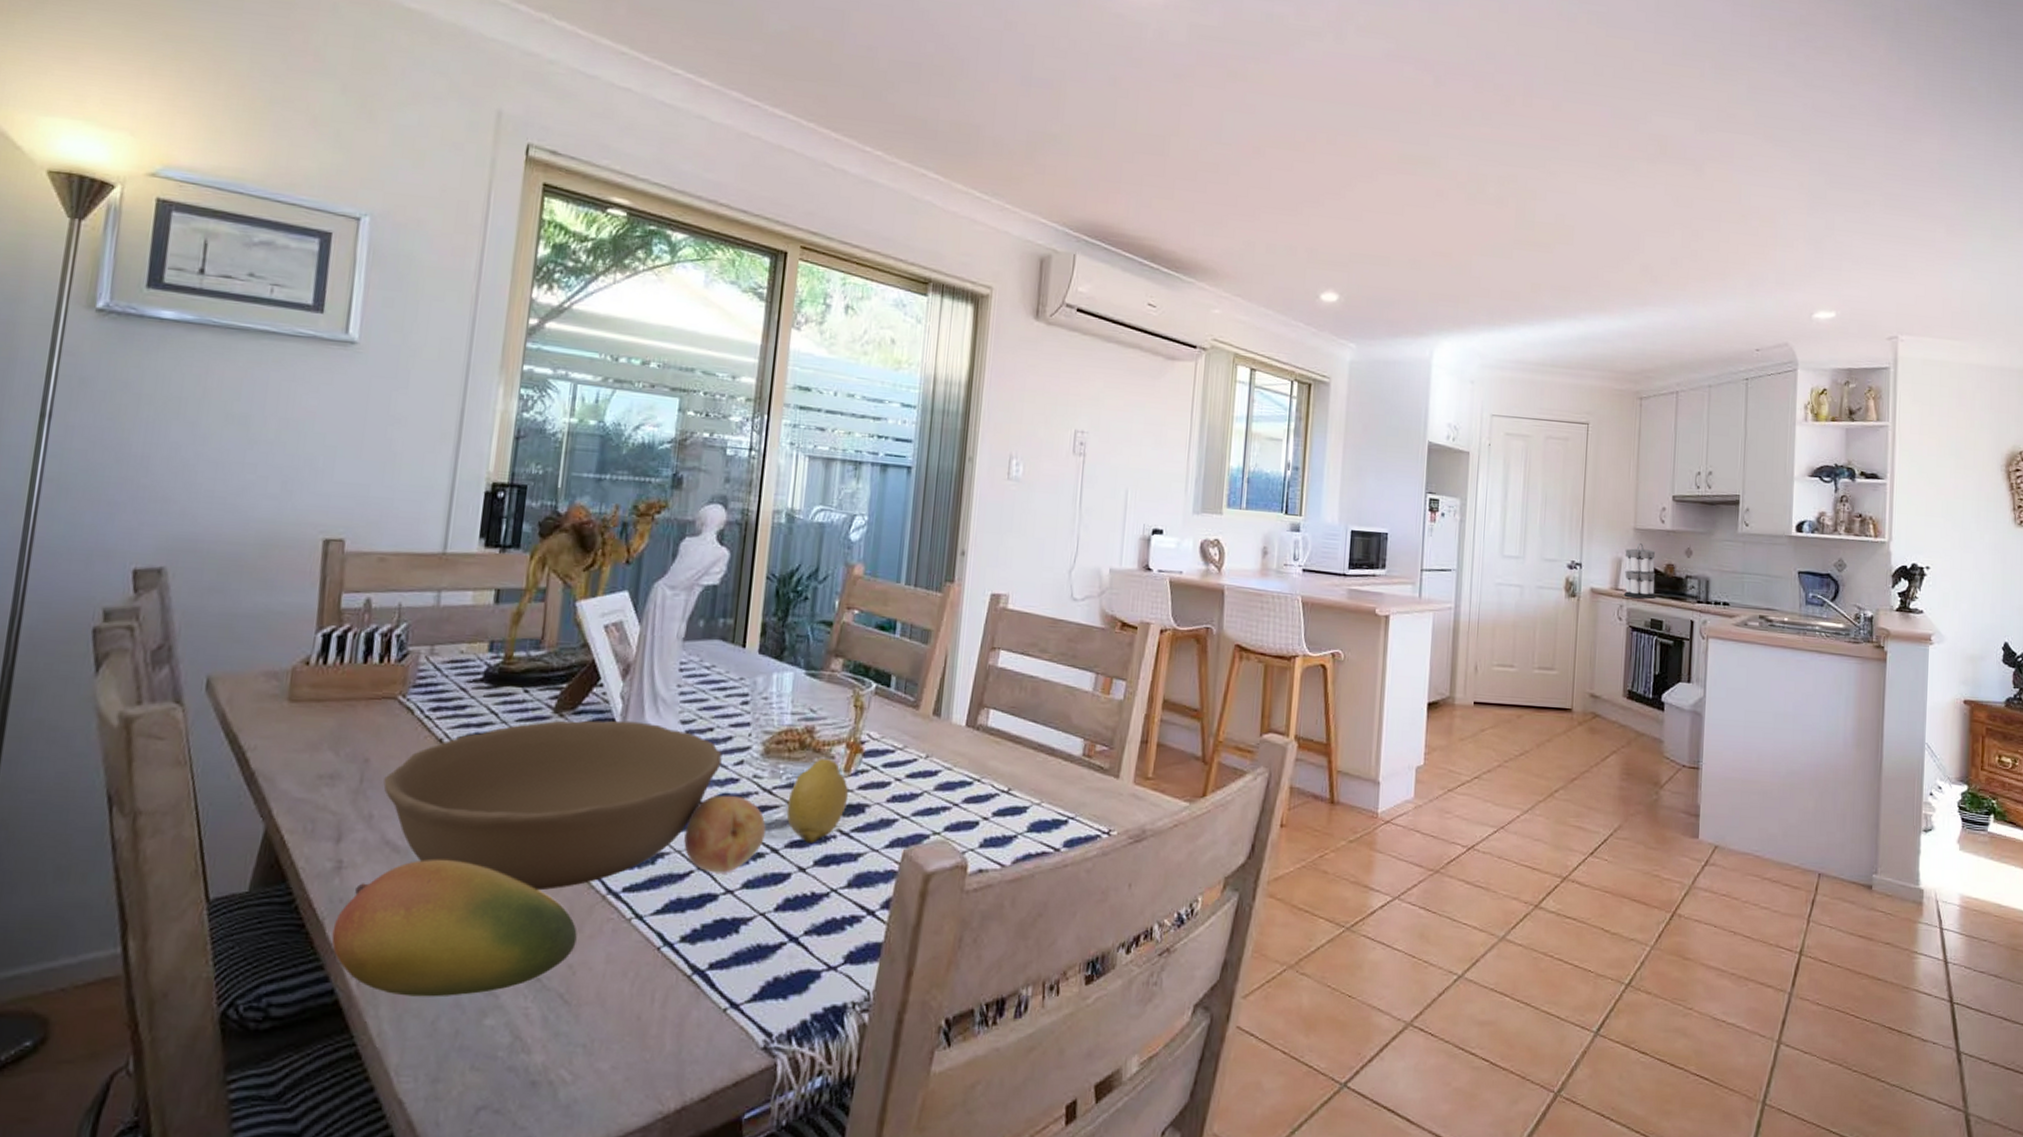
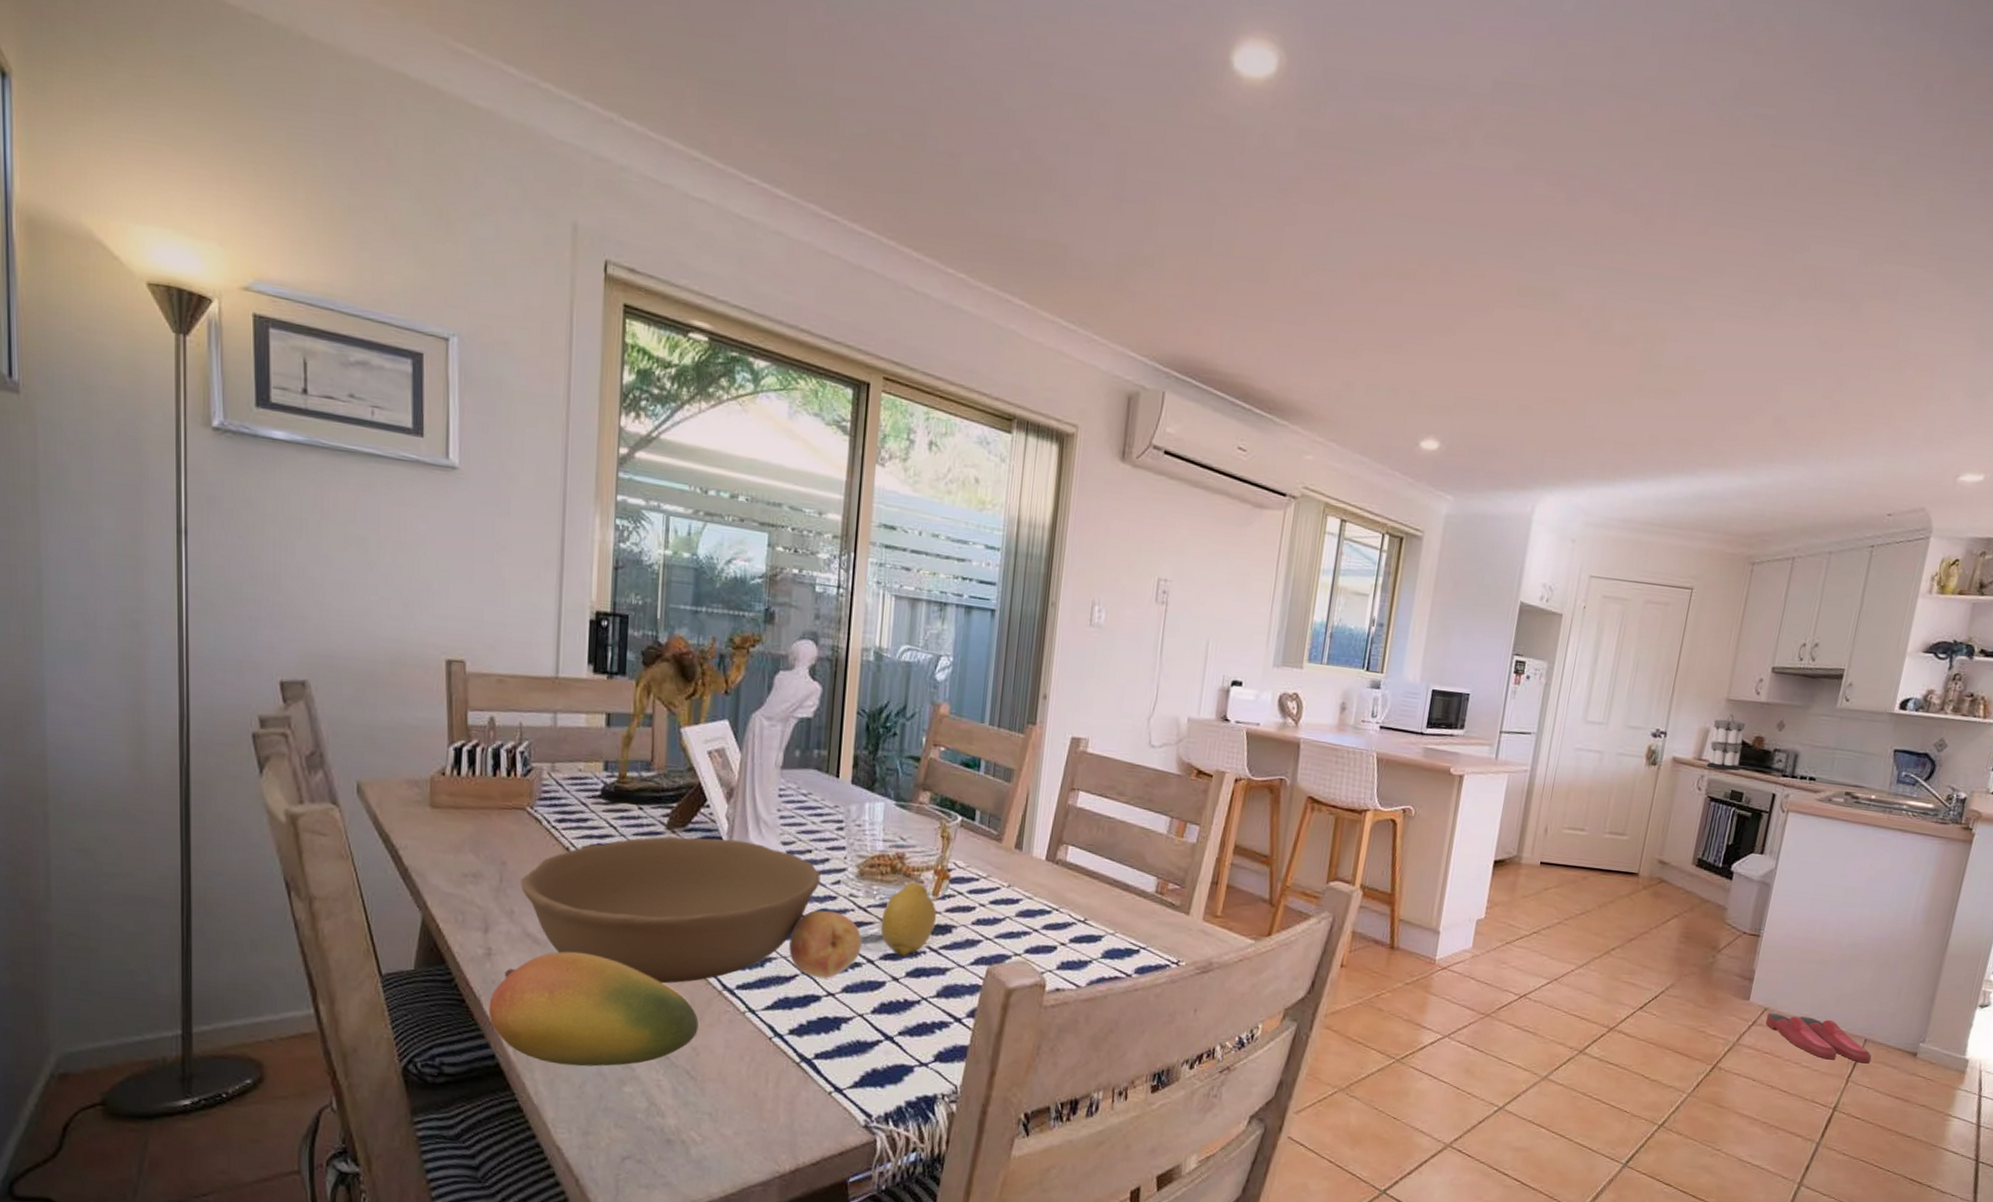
slippers: none [1717,851,1829,901] -> present [1765,1013,1872,1064]

